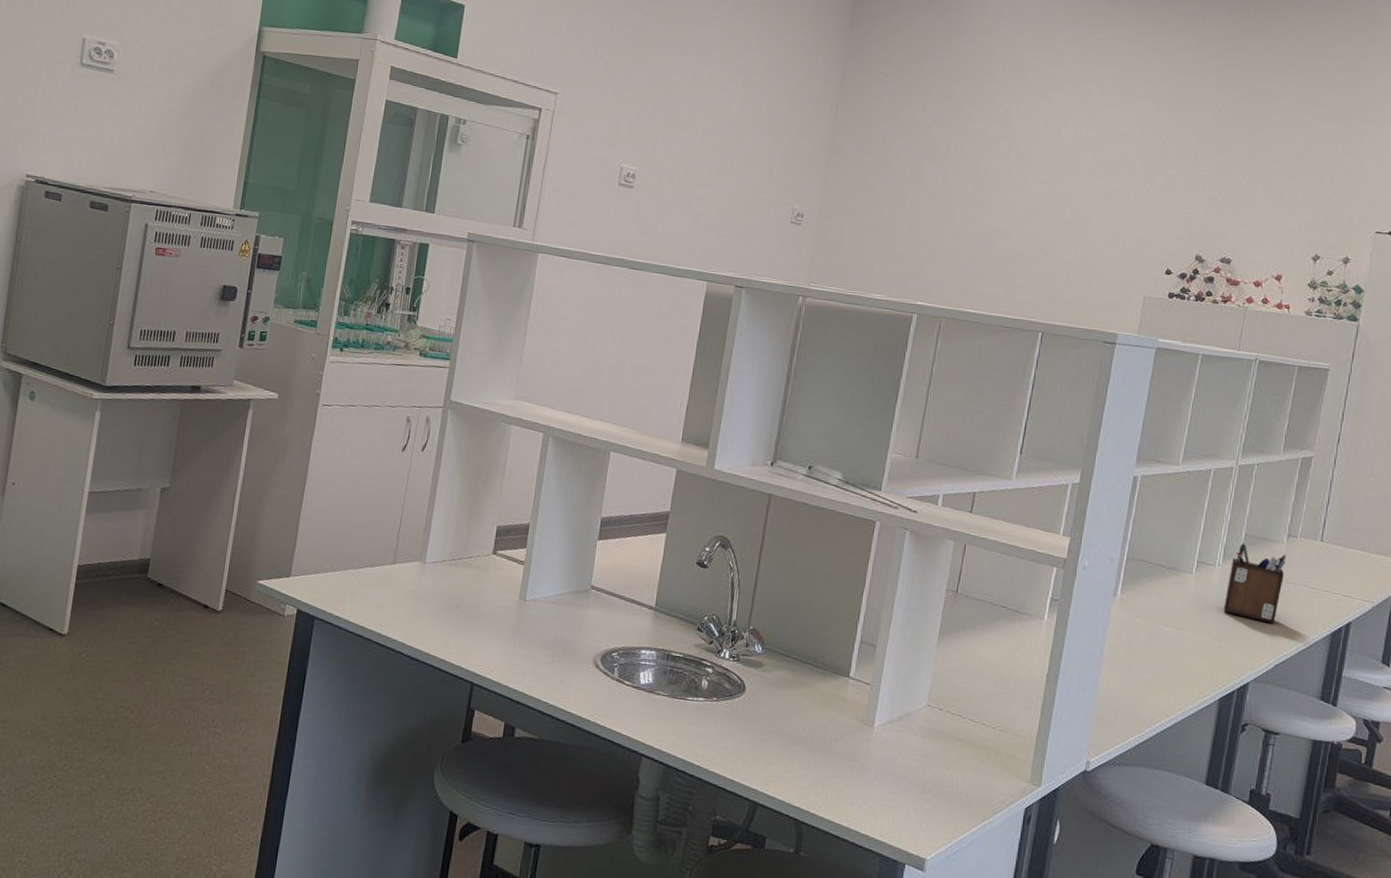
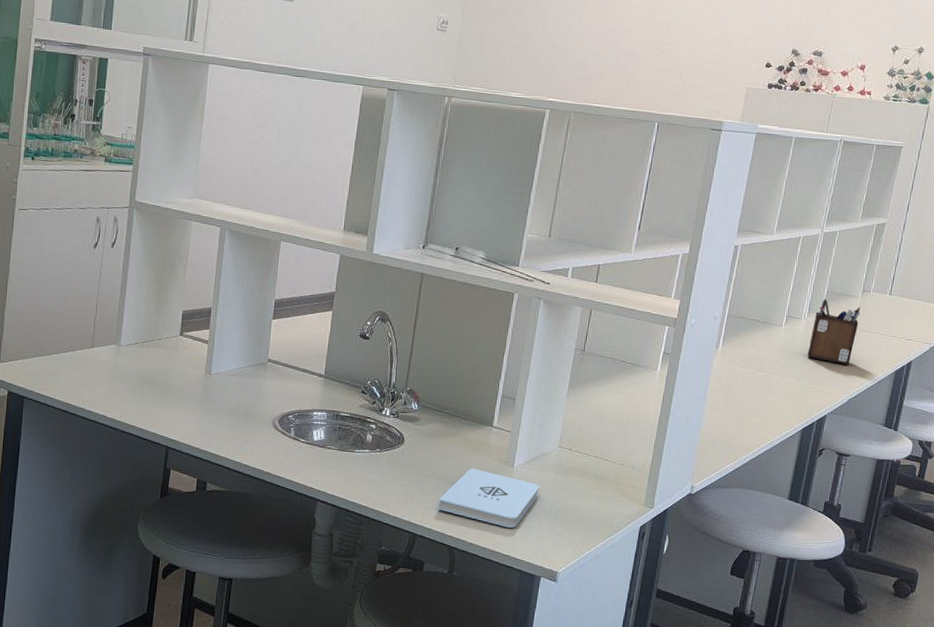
notepad: none [783,726,905,802] -> present [437,468,540,528]

